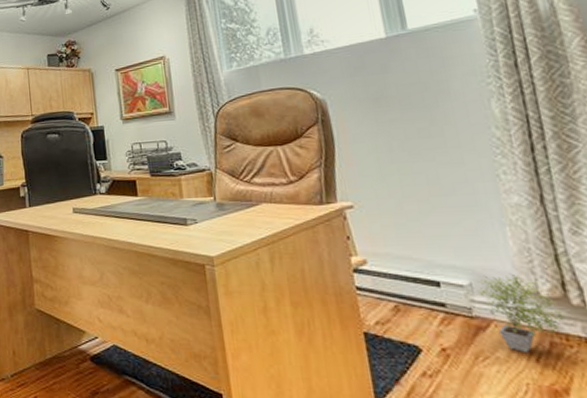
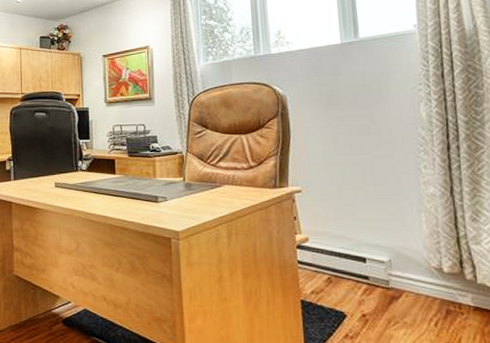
potted plant: present [477,273,566,354] -> none [394,252,460,319]

